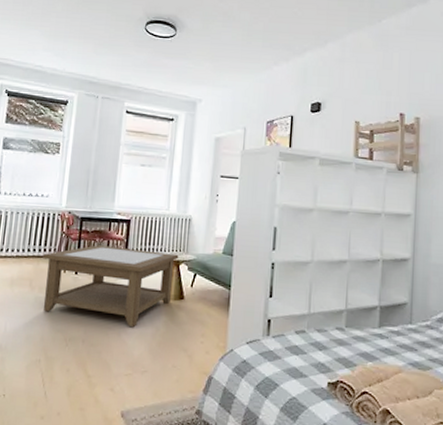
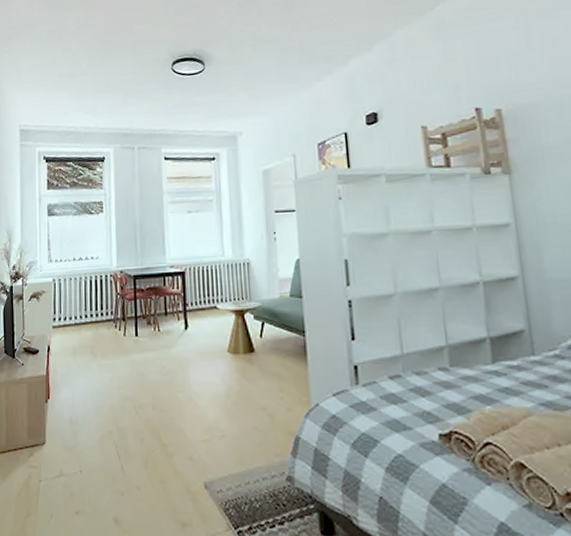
coffee table: present [42,245,179,327] -> none [101,302,242,387]

